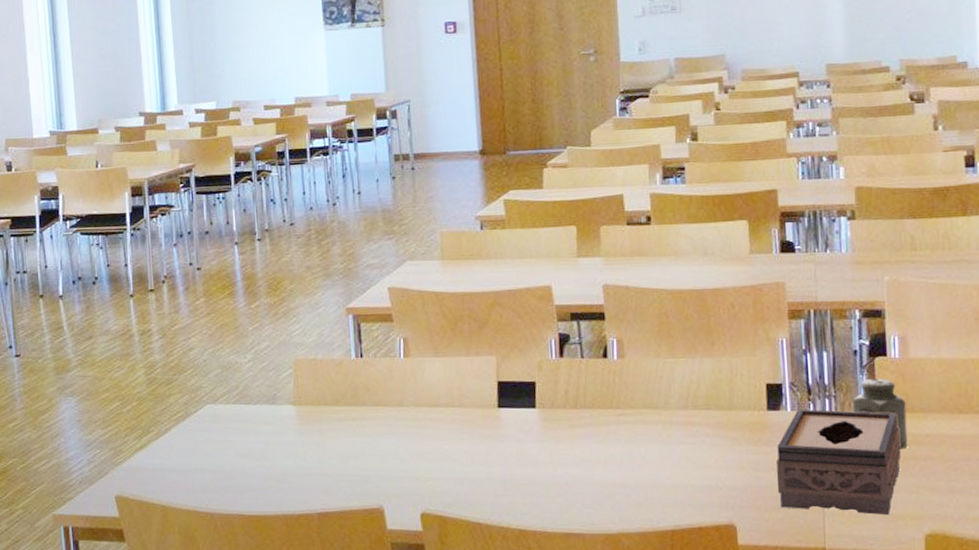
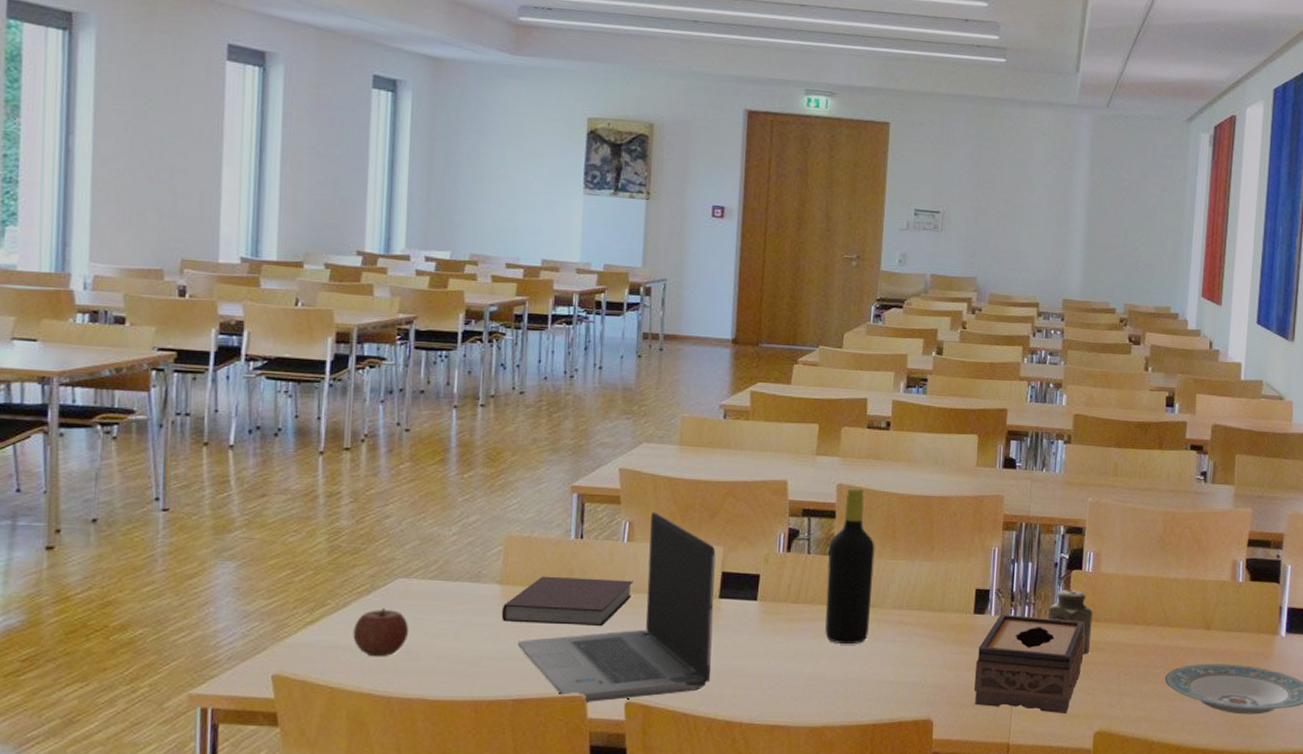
apple: none [175,431,221,477] -> present [353,607,408,657]
notebook: none [298,394,414,441] -> present [501,576,634,626]
laptop computer: none [316,326,500,514] -> present [518,511,716,702]
bottle: none [602,286,655,449] -> present [825,486,875,645]

